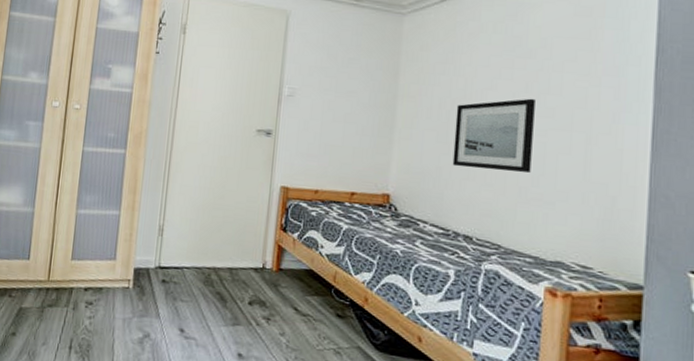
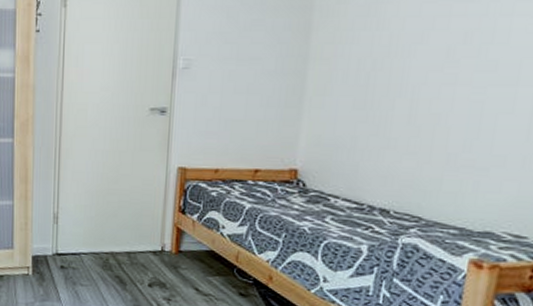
wall art: present [452,98,535,173] -> none [370,50,475,138]

